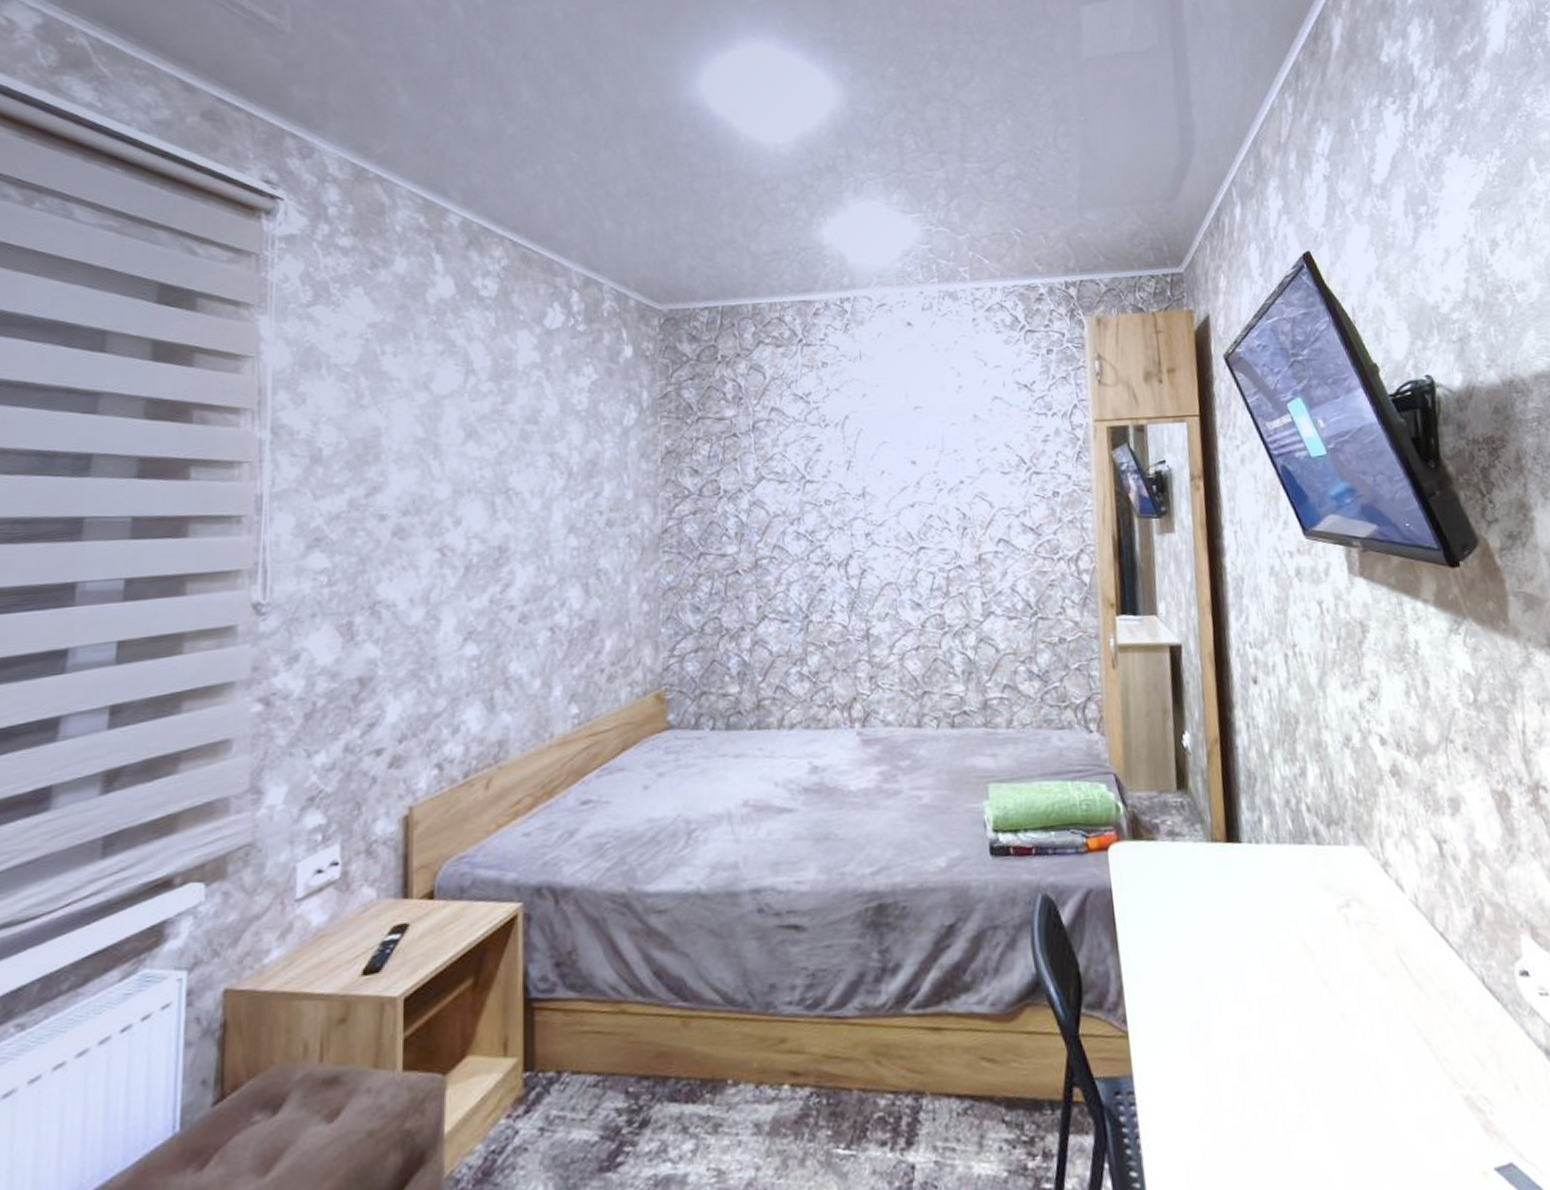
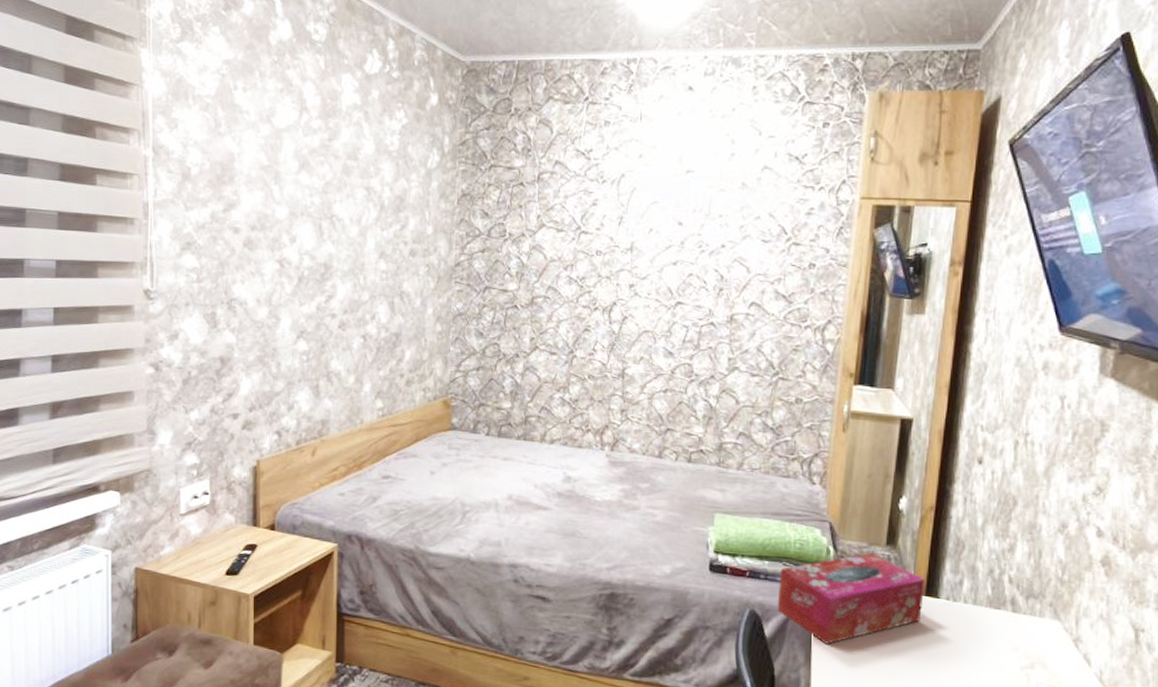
tissue box: none [1069,802,1226,921] -> present [777,553,925,644]

